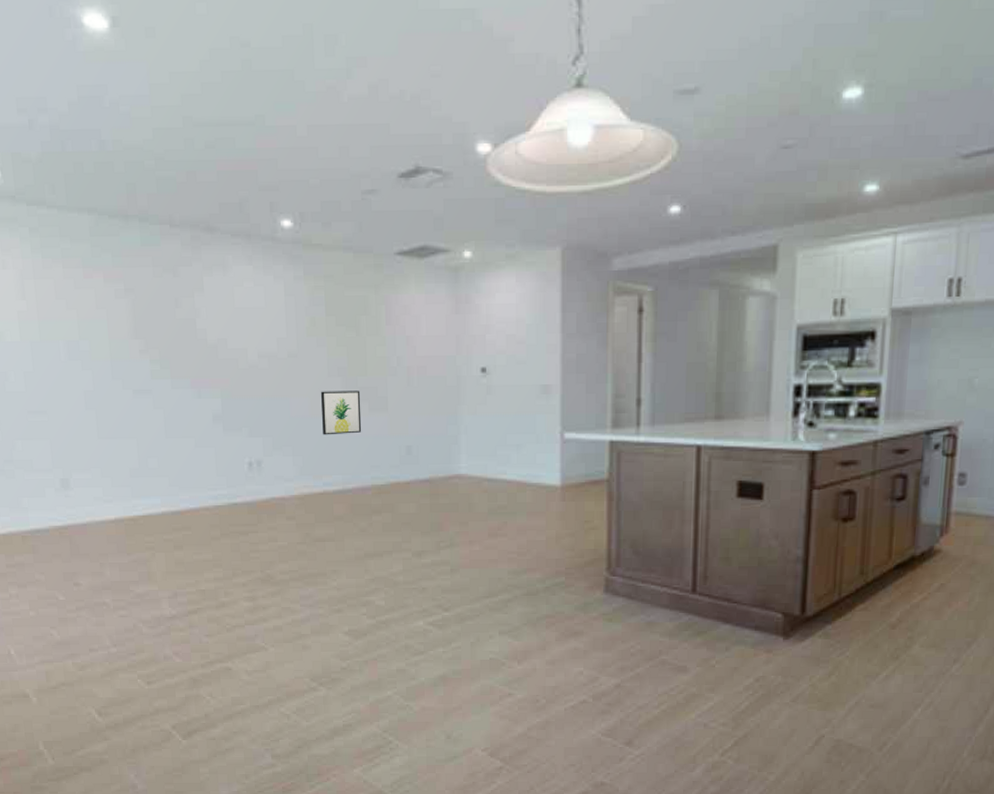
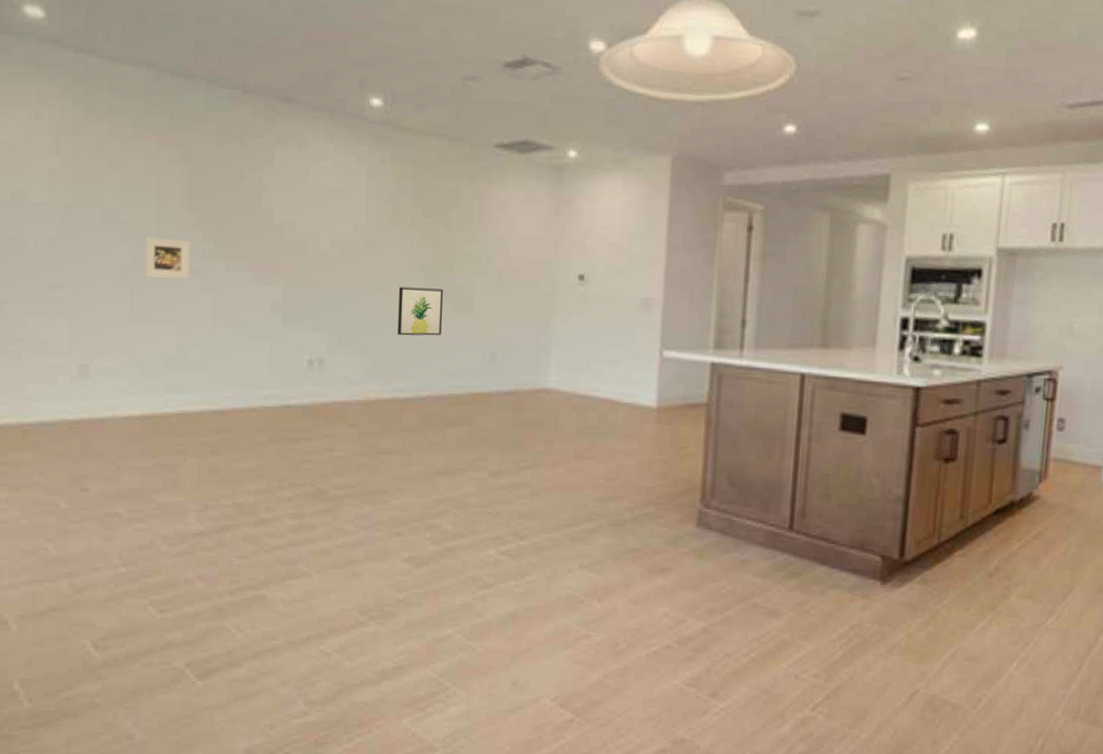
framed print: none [102,364,143,399] -> present [144,237,191,279]

